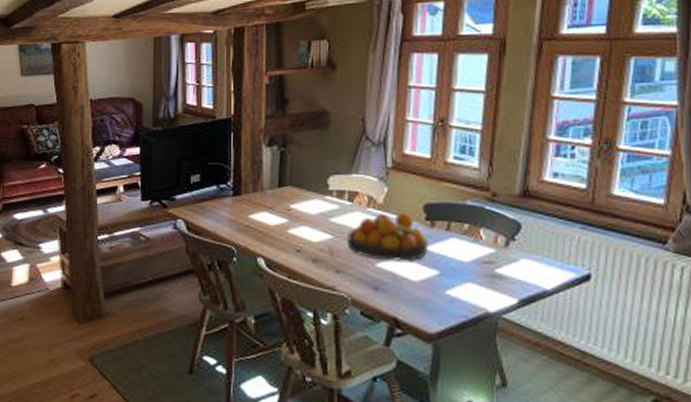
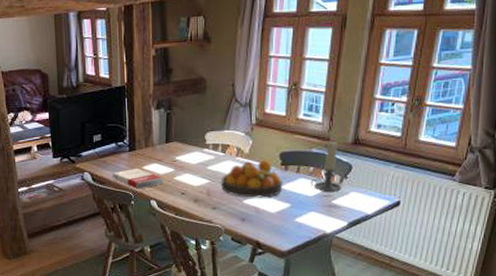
book: none [210,217,274,243] -> present [112,169,163,189]
candle holder: none [465,191,509,259] -> present [310,140,342,193]

